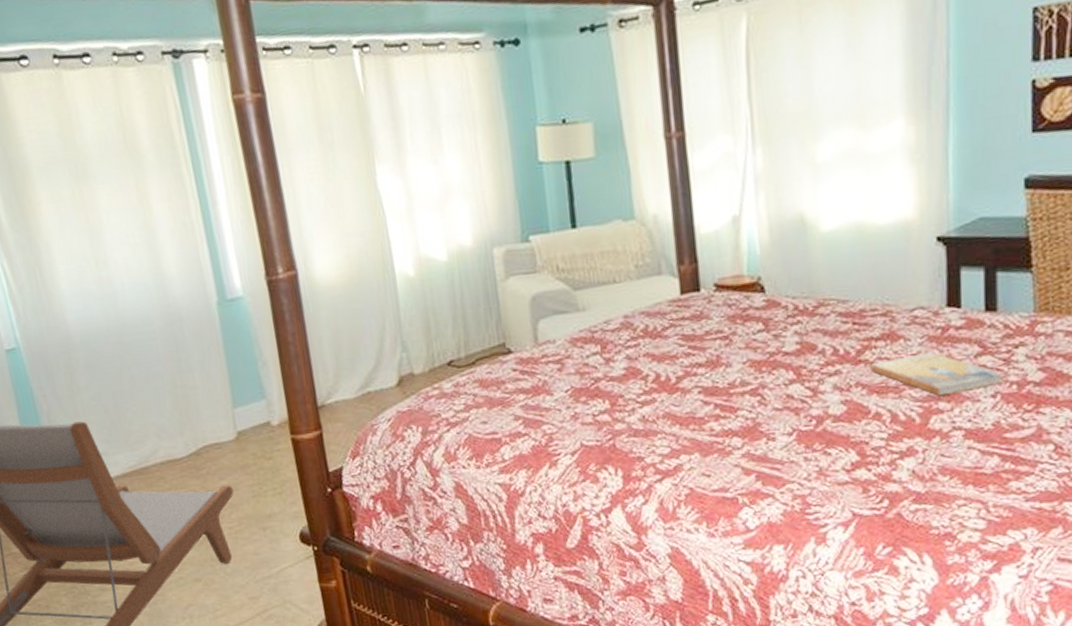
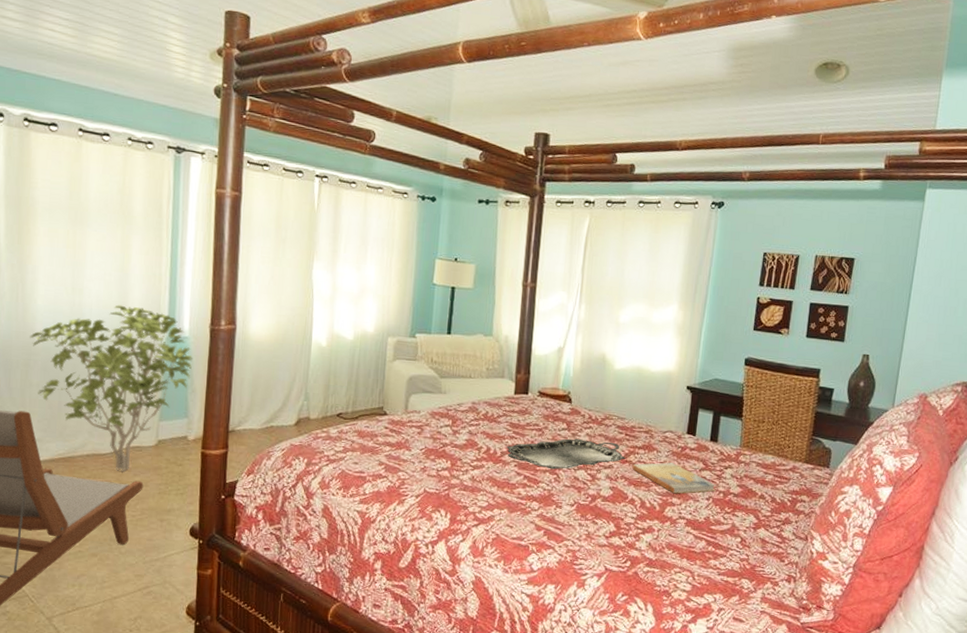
shrub: none [63,270,257,478] -> present [30,304,194,472]
serving tray: none [683,337,859,390] -> present [507,438,626,470]

